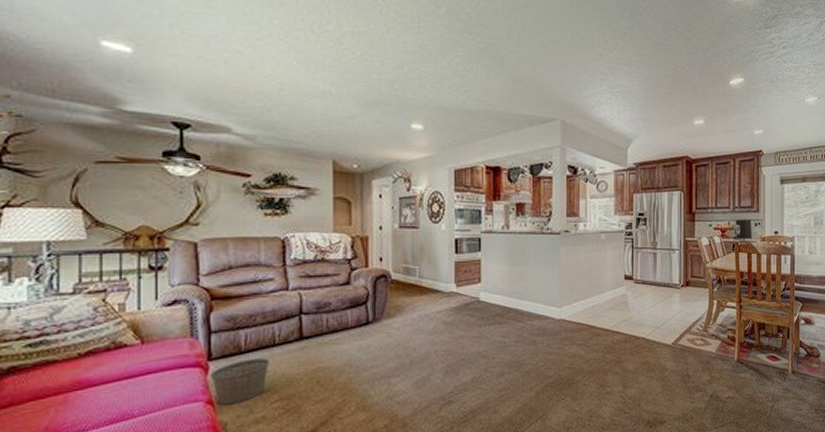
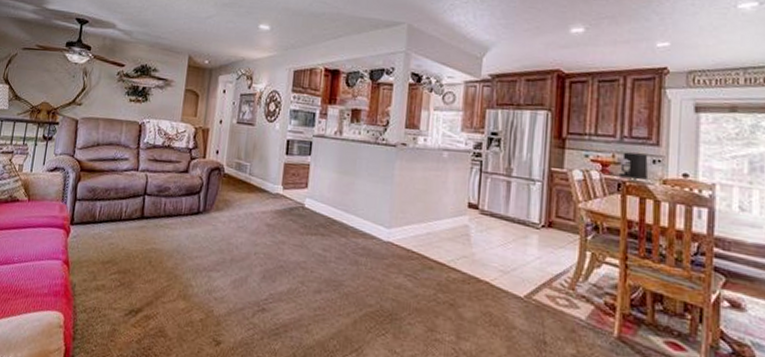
basket: present [209,358,270,405] -> none [69,229,116,268]

